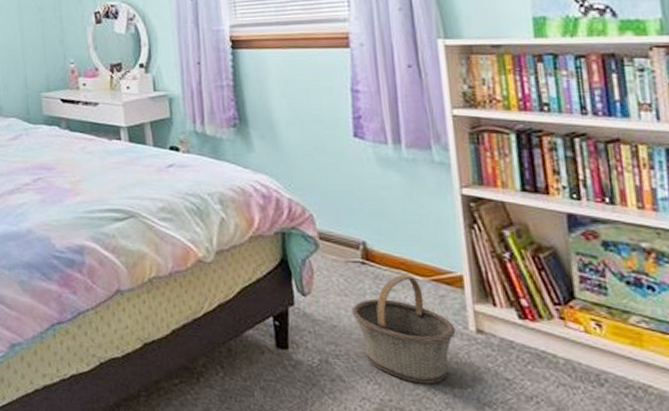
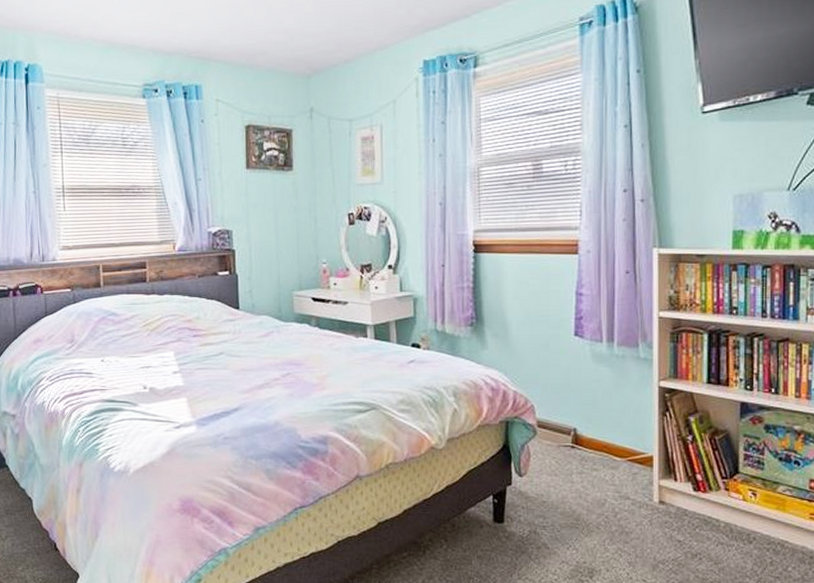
basket: present [352,274,456,384] -> none [560,456,643,548]

